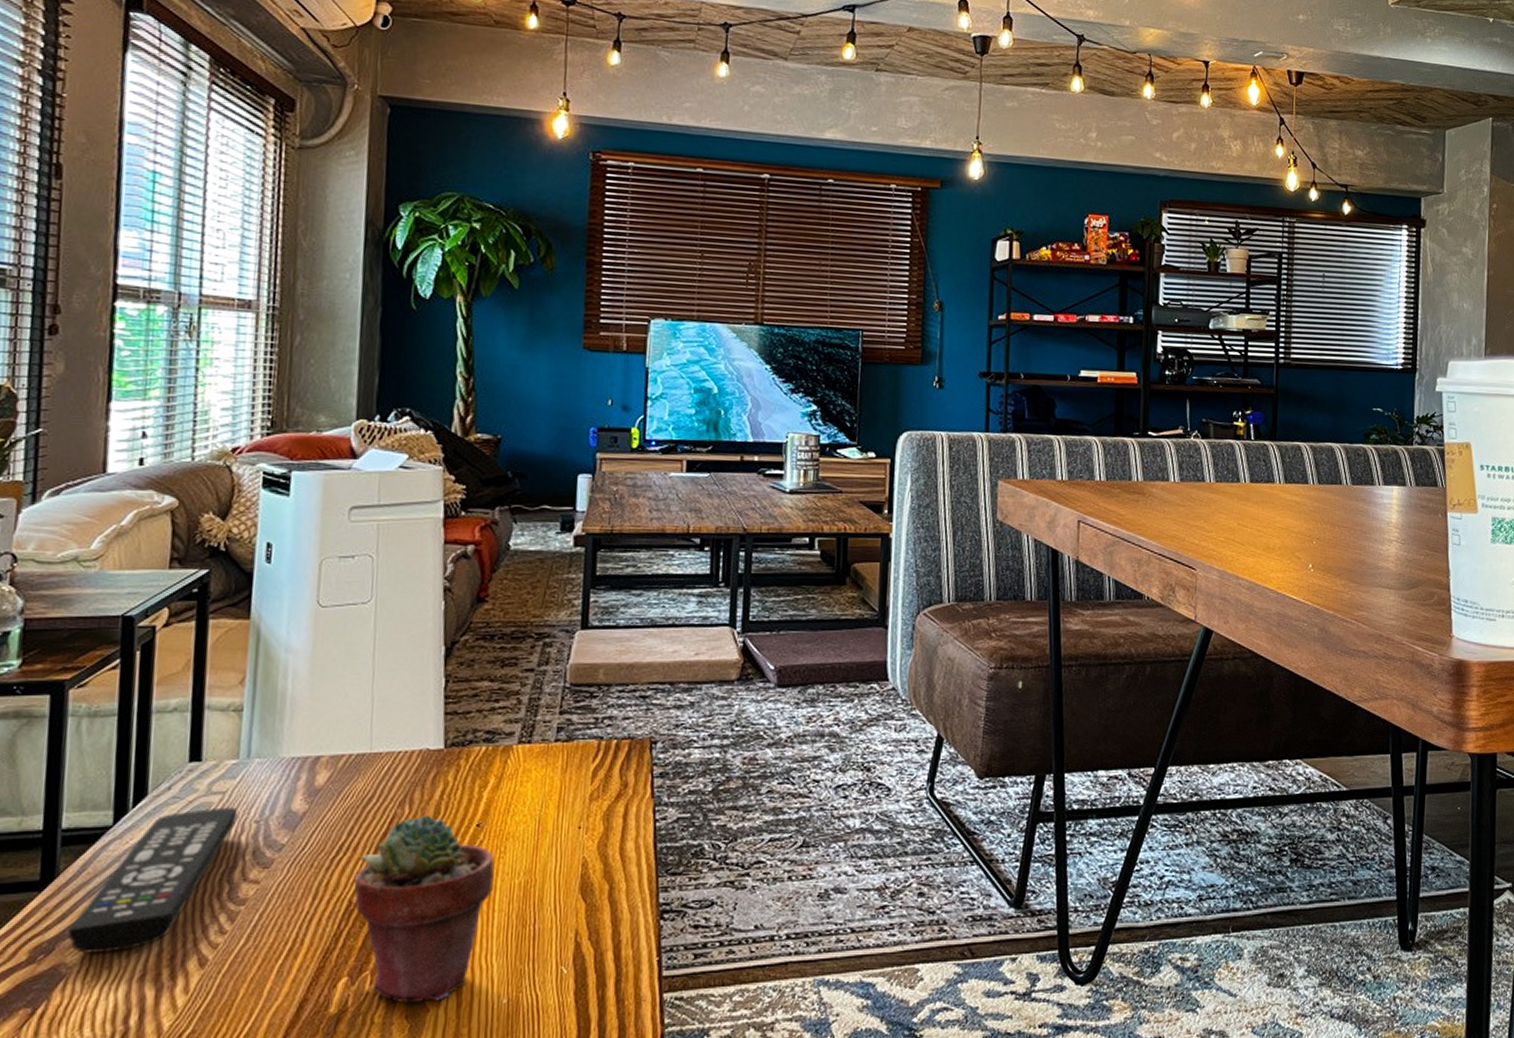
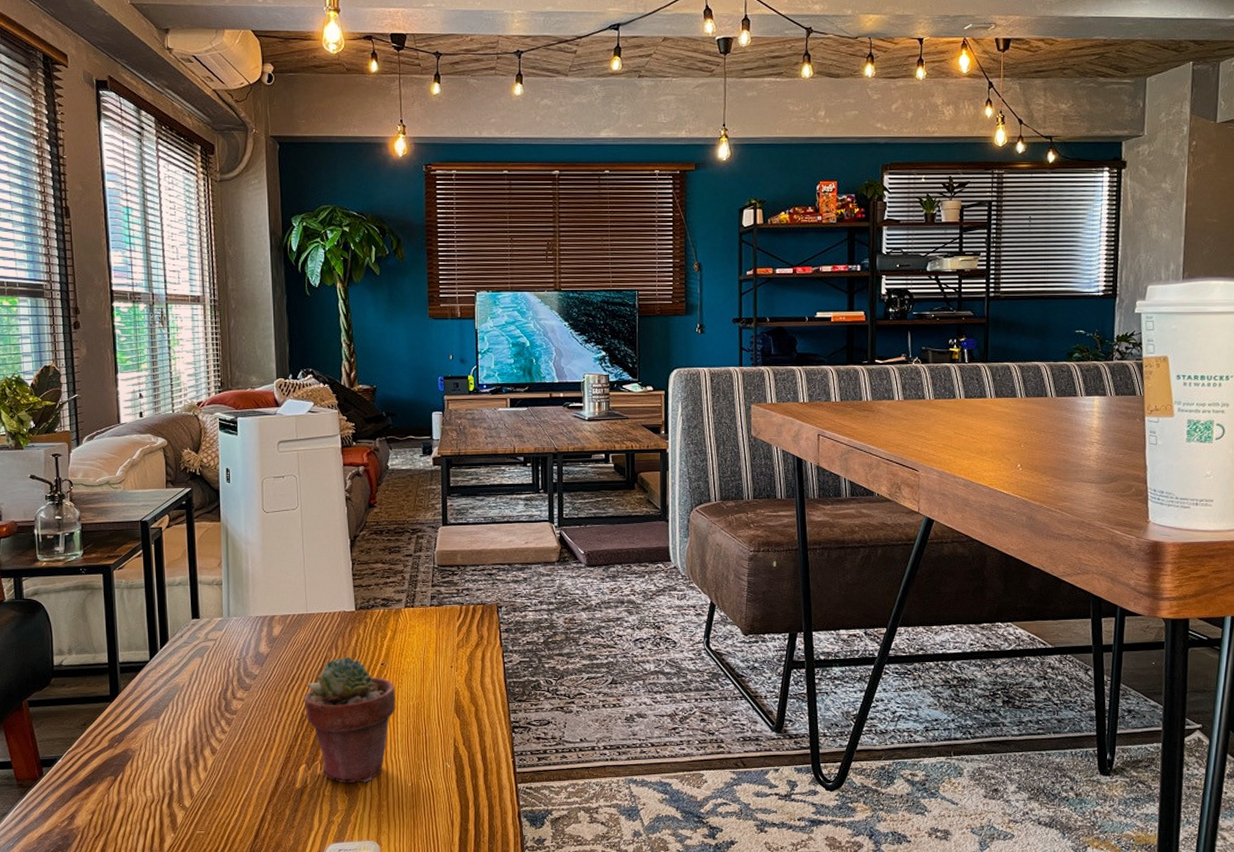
remote control: present [68,807,238,953] -> none [131,649,226,743]

